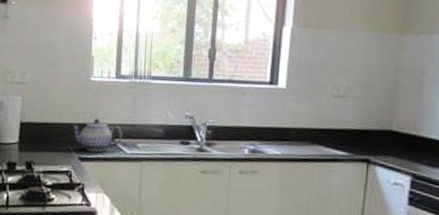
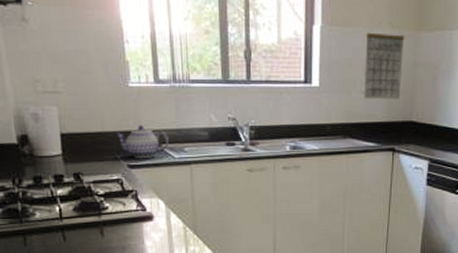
calendar: none [335,24,386,106] -> present [363,22,405,100]

